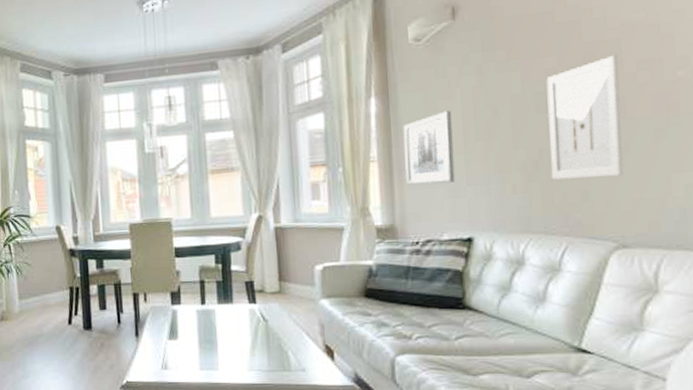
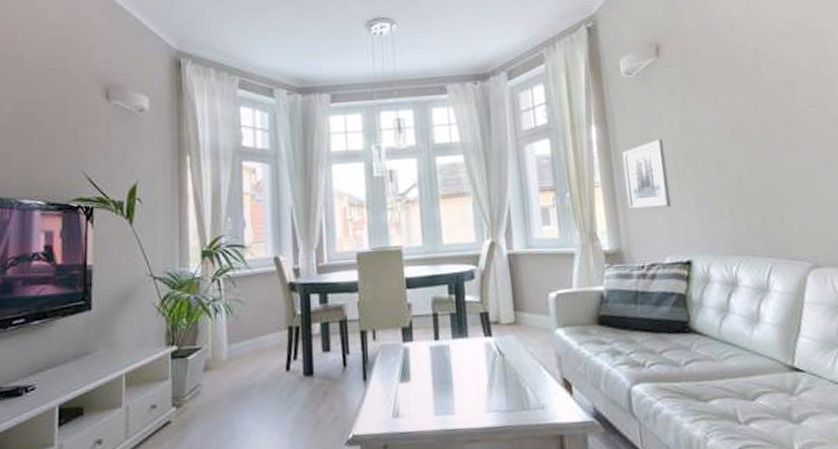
wall art: present [546,54,624,180] -> none [738,93,809,204]

